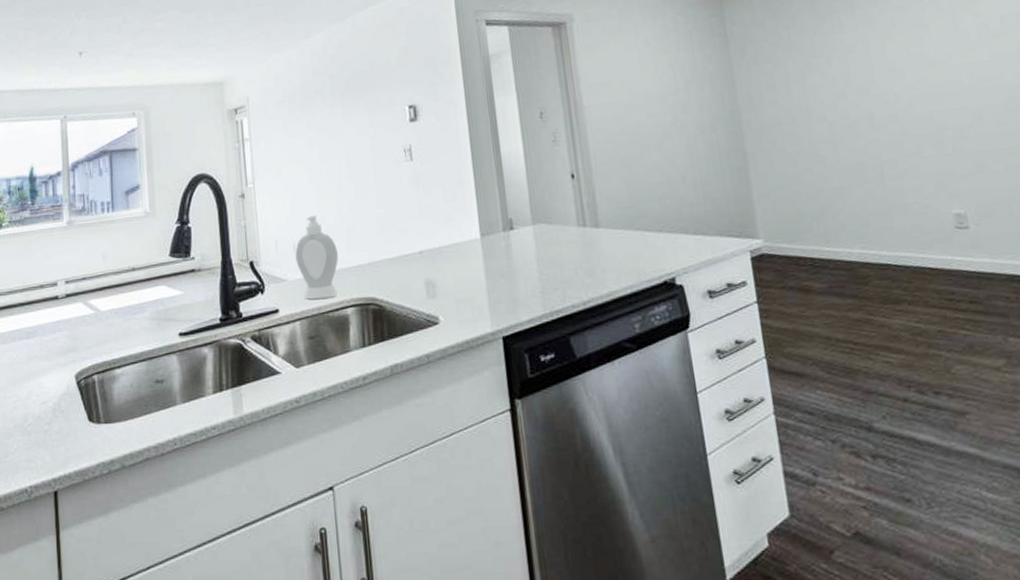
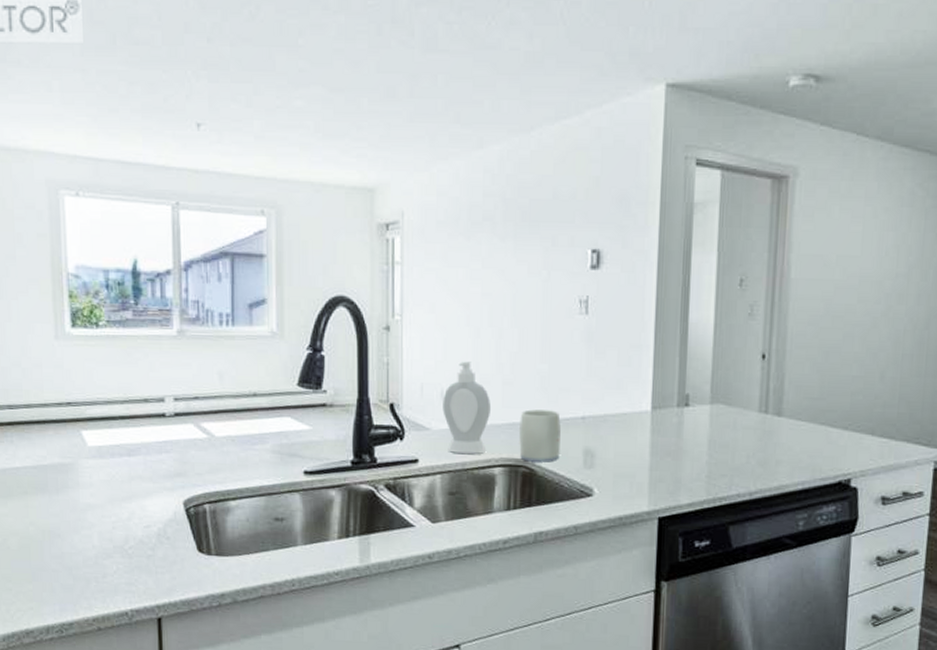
mug: none [364,249,404,299] -> present [519,409,561,462]

